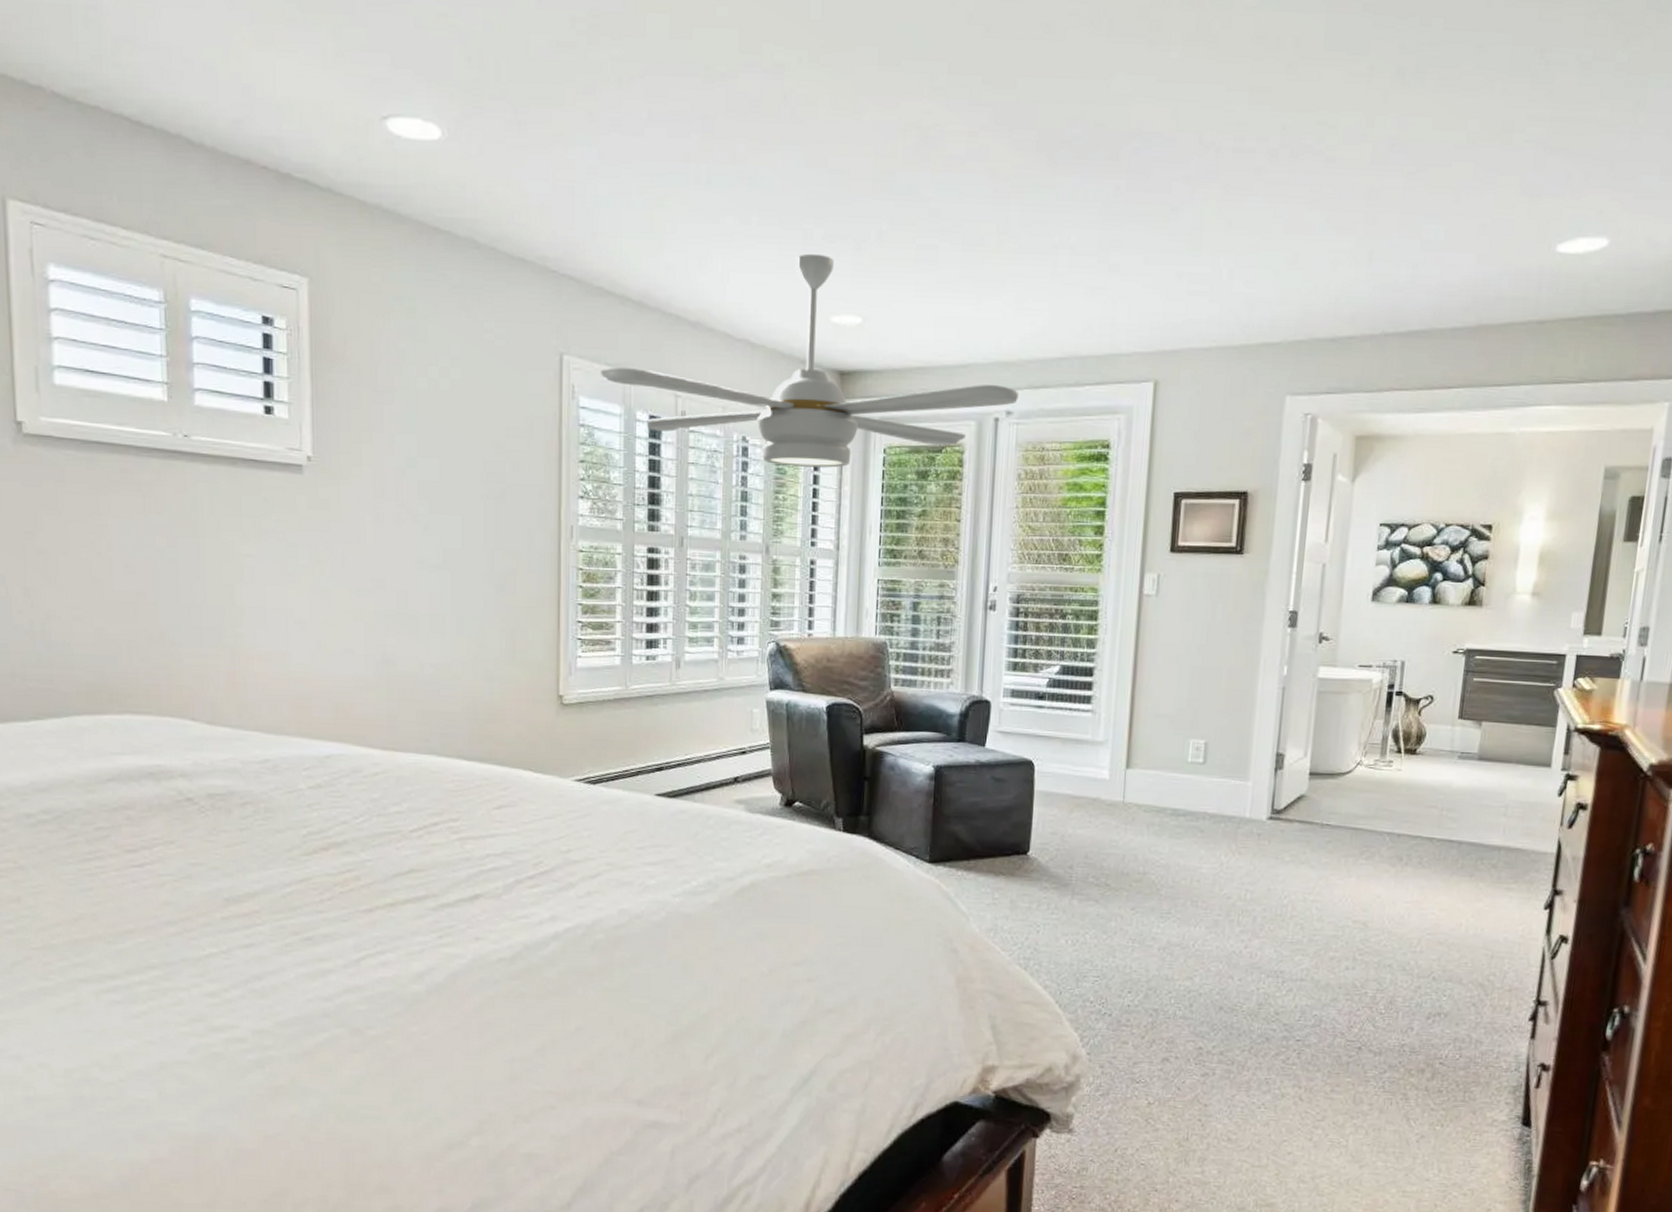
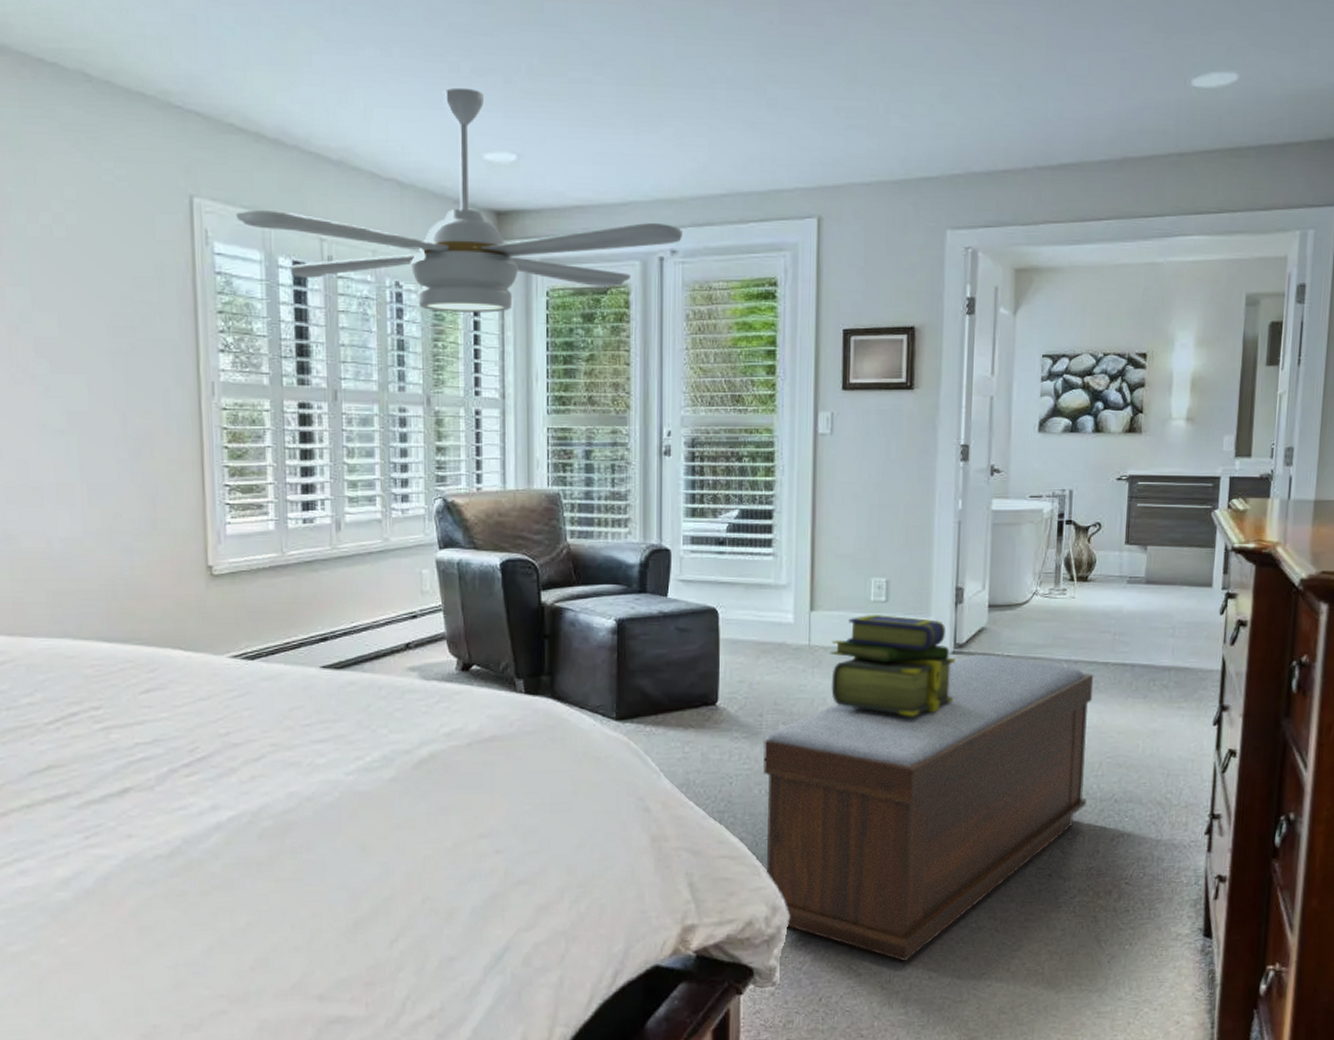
bench: none [1069,821,1417,1122] -> present [763,654,1094,962]
stack of books: none [1143,775,1272,879] -> present [831,615,956,716]

